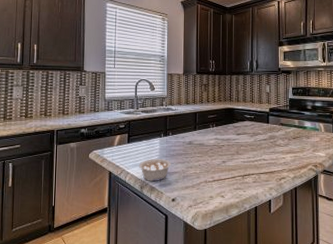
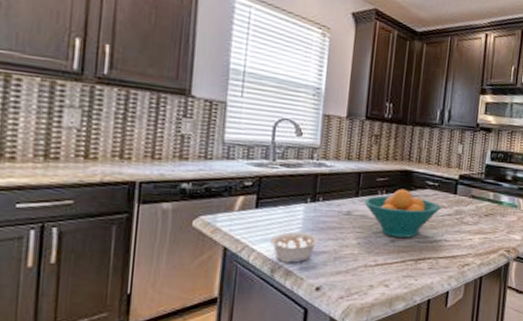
fruit bowl: none [200,122,258,159] -> present [364,188,441,238]

